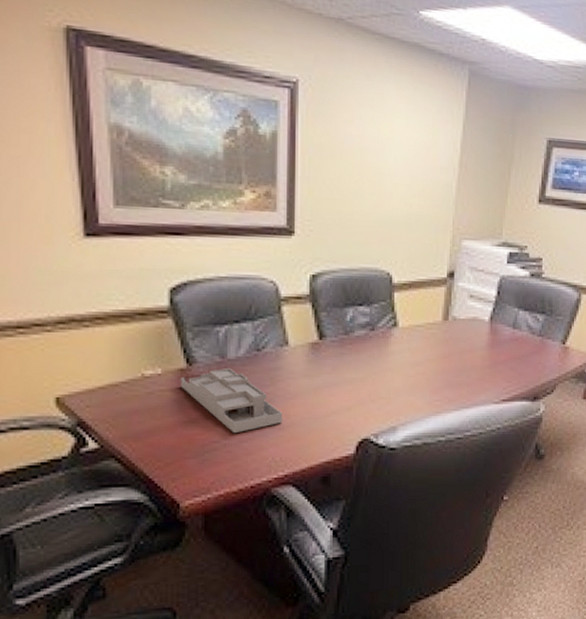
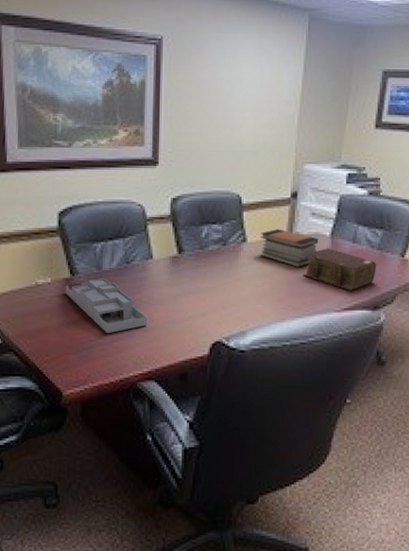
book stack: none [413,312,477,355] -> present [261,229,319,267]
bible: none [459,334,537,381] -> present [303,248,376,291]

